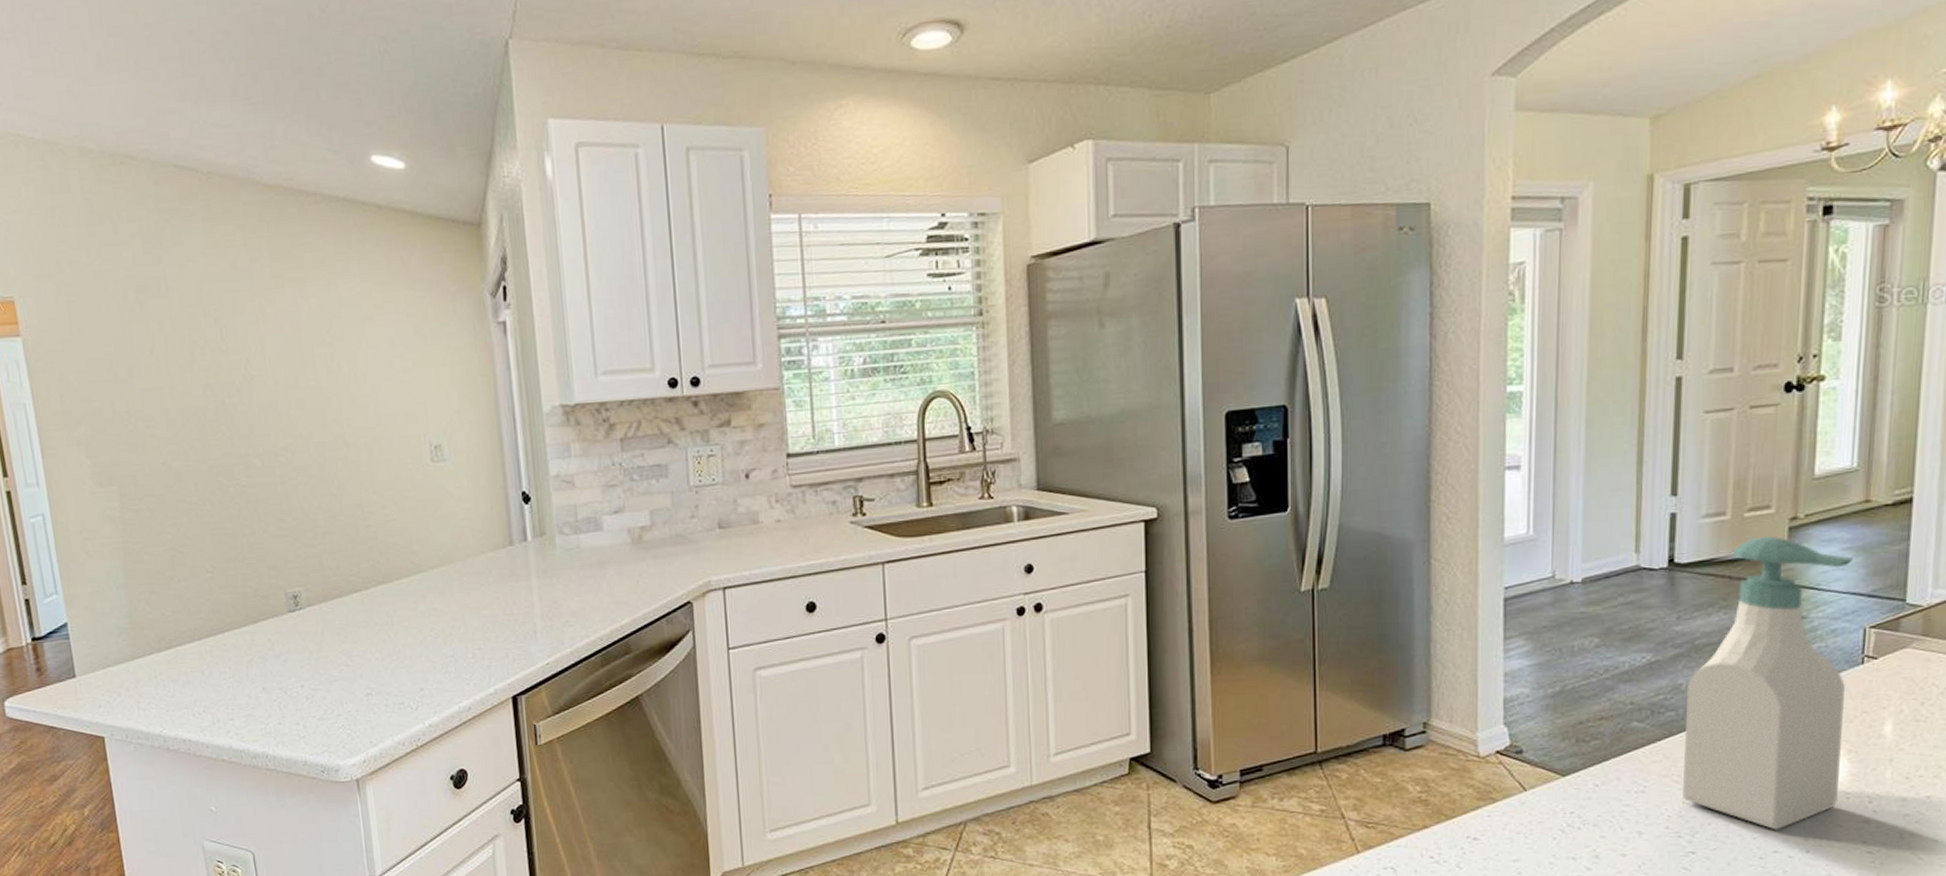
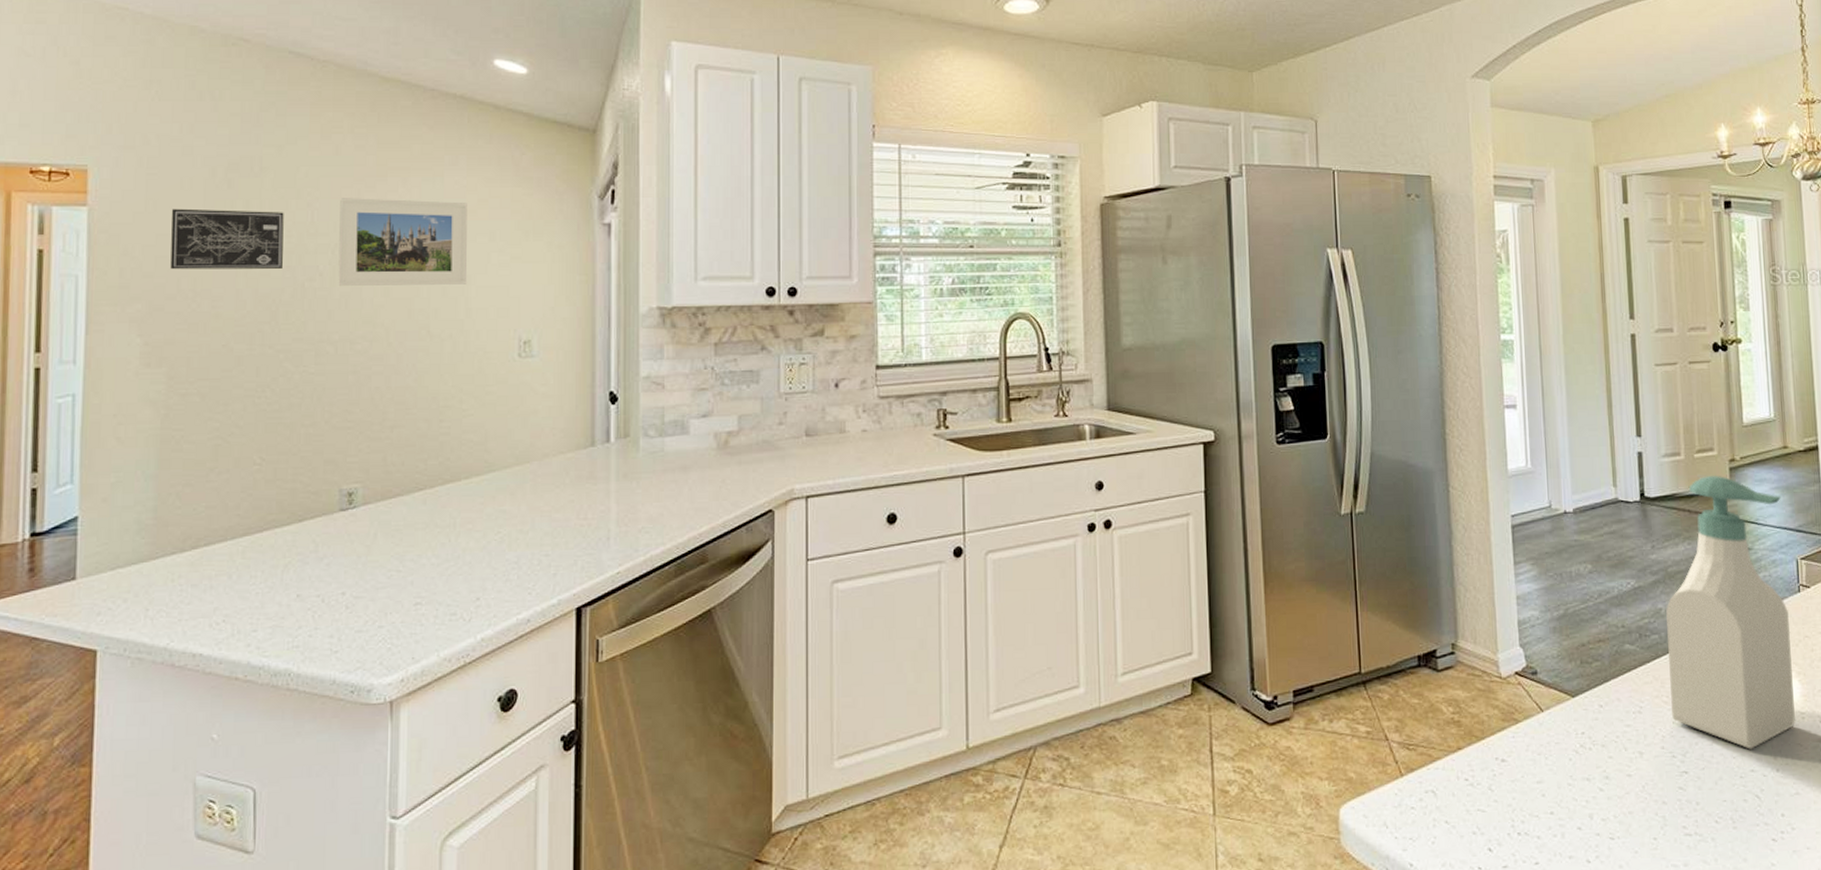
wall art: none [95,331,202,393] -> present [170,208,284,270]
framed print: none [244,309,374,401] -> present [338,198,468,286]

